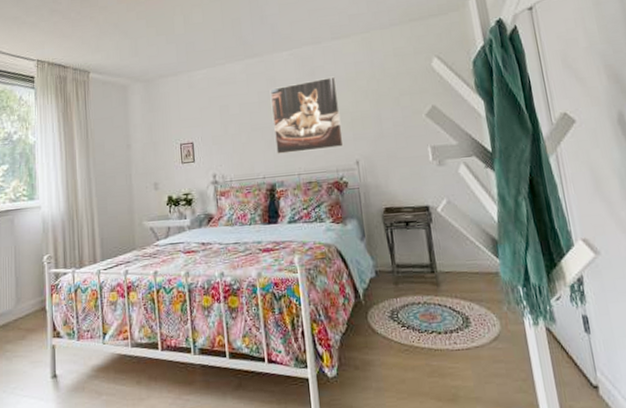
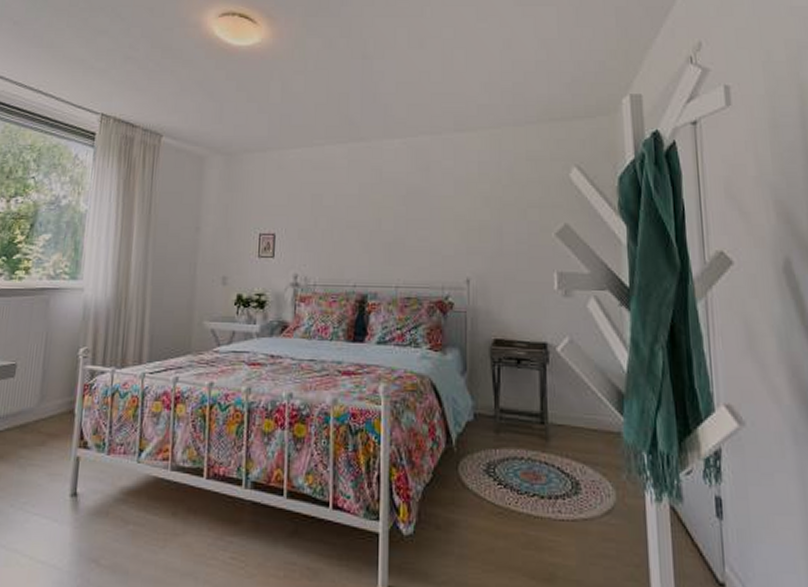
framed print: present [269,76,344,154] -> none [373,175,454,261]

